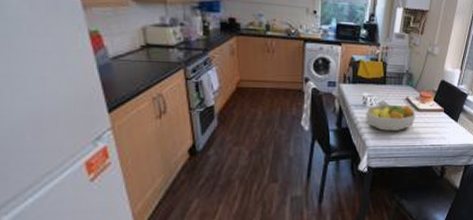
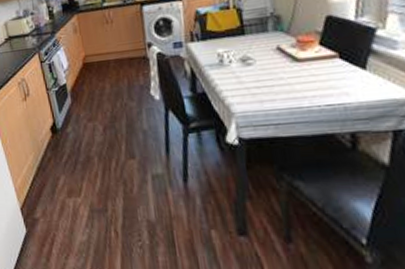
fruit bowl: present [366,104,416,132] -> none [224,55,296,92]

